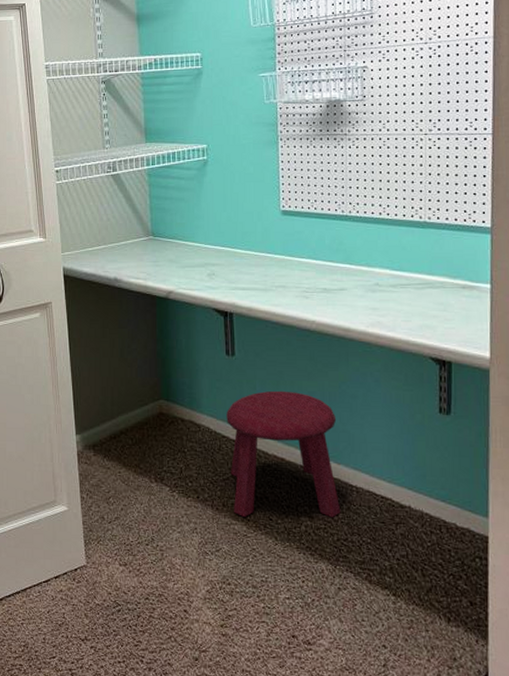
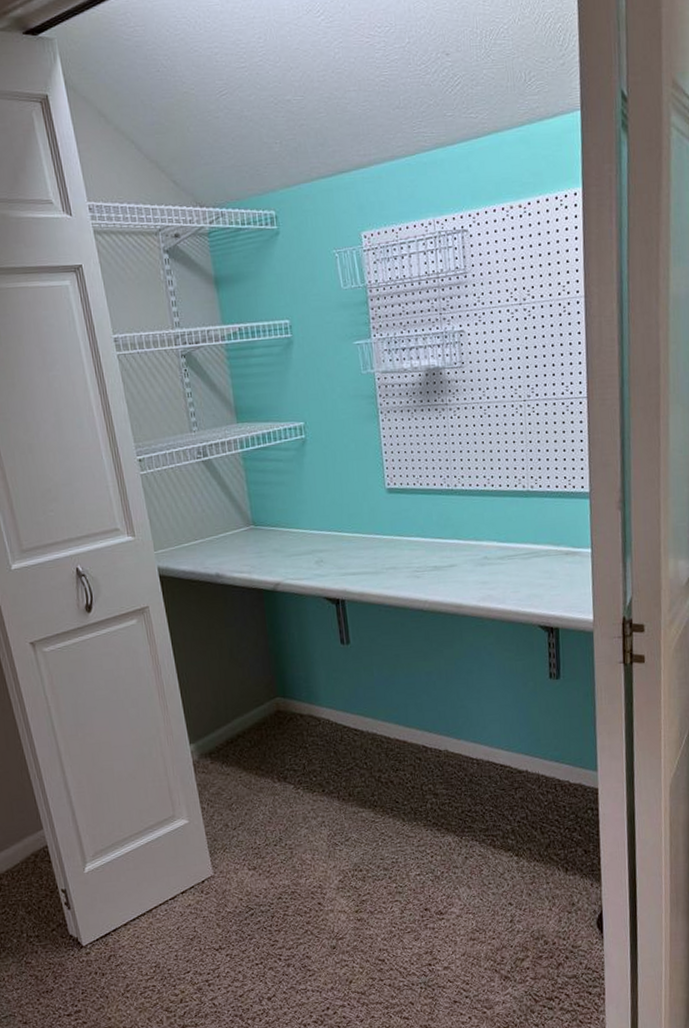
stool: present [226,390,341,517] -> none [346,673,464,803]

